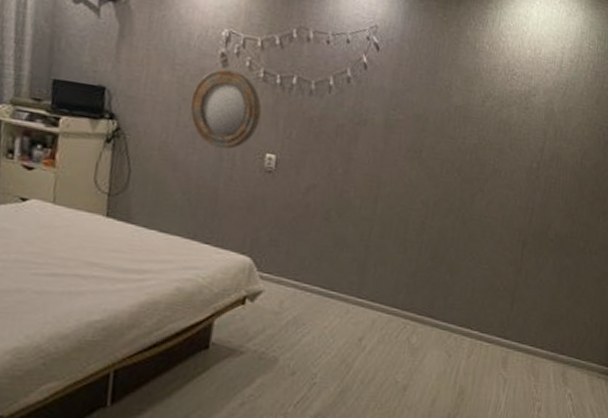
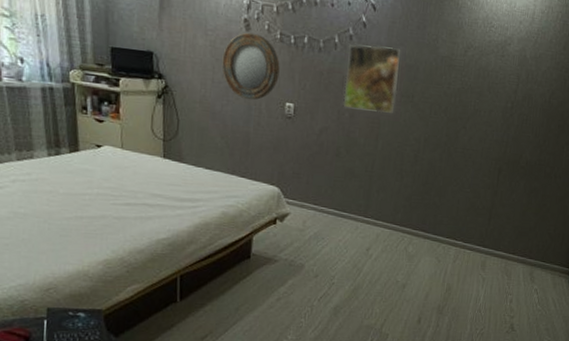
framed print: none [336,88,408,171] -> present [343,45,401,113]

